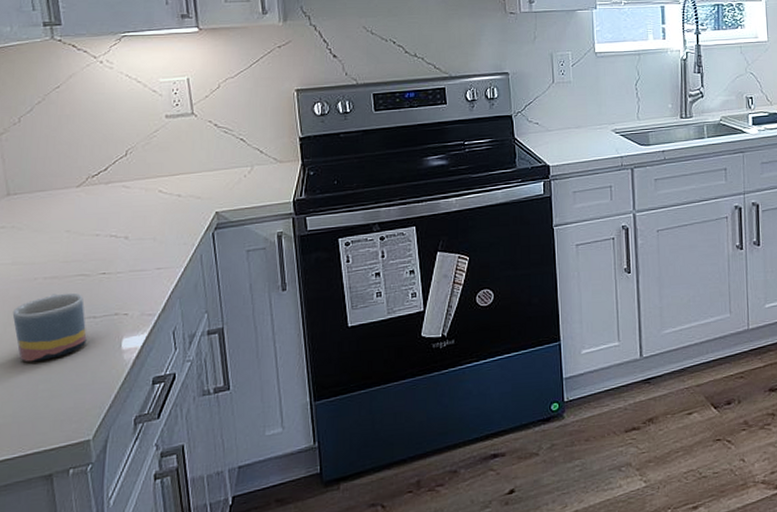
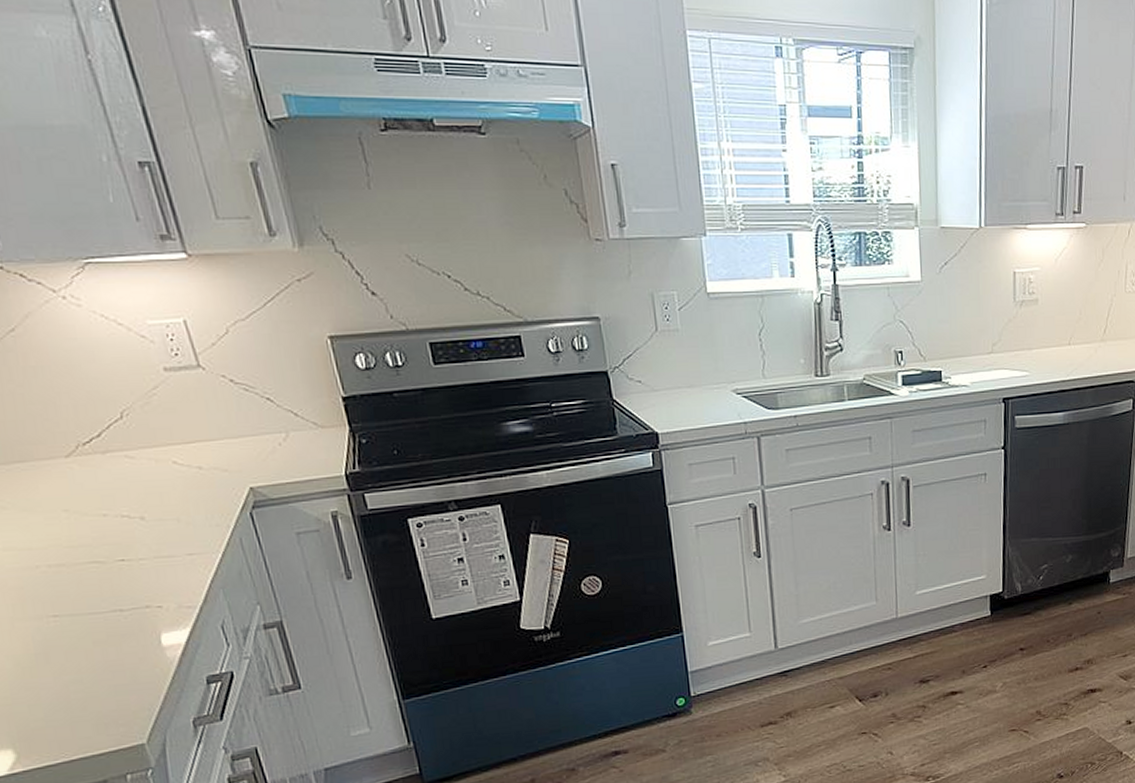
mug: present [12,292,87,362] -> none [17,582,118,661]

